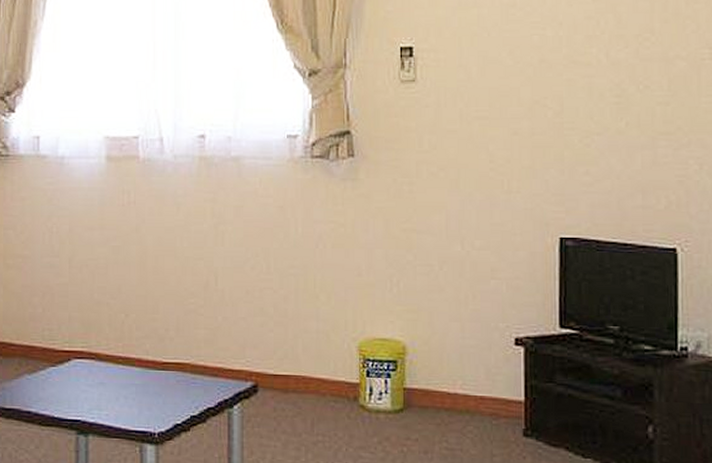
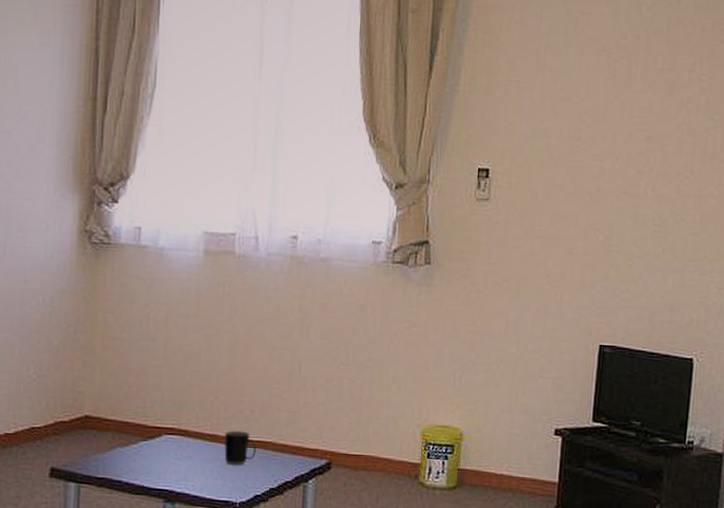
mug: none [138,352,174,392] -> present [224,430,257,466]

